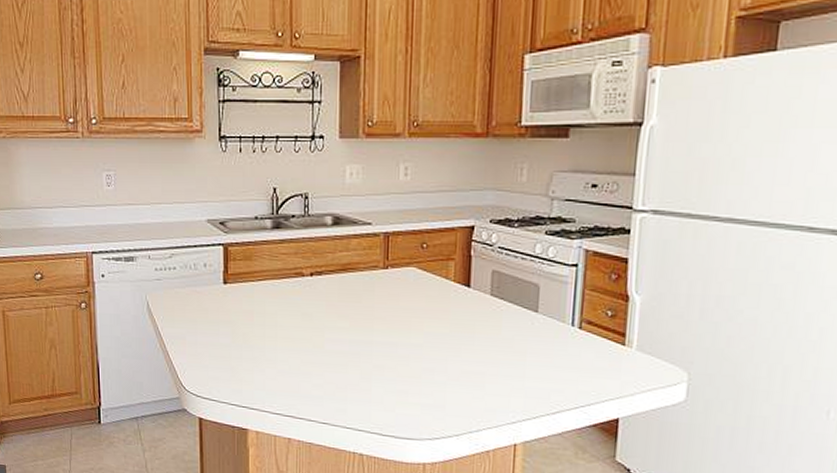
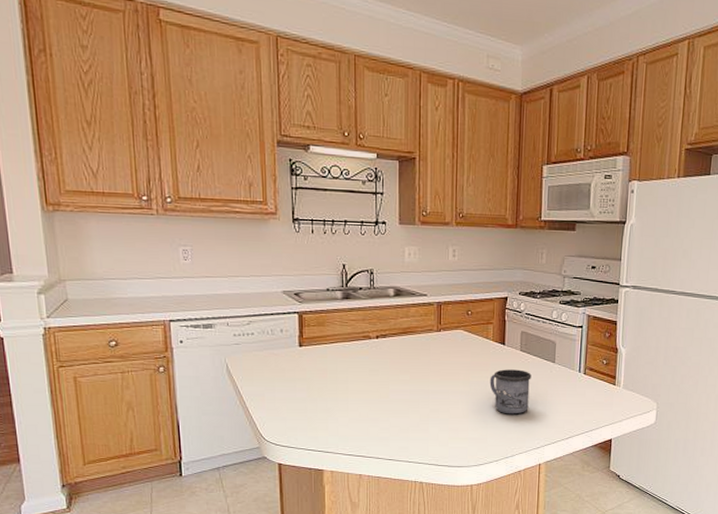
mug: none [449,318,505,377] -> present [489,369,531,414]

